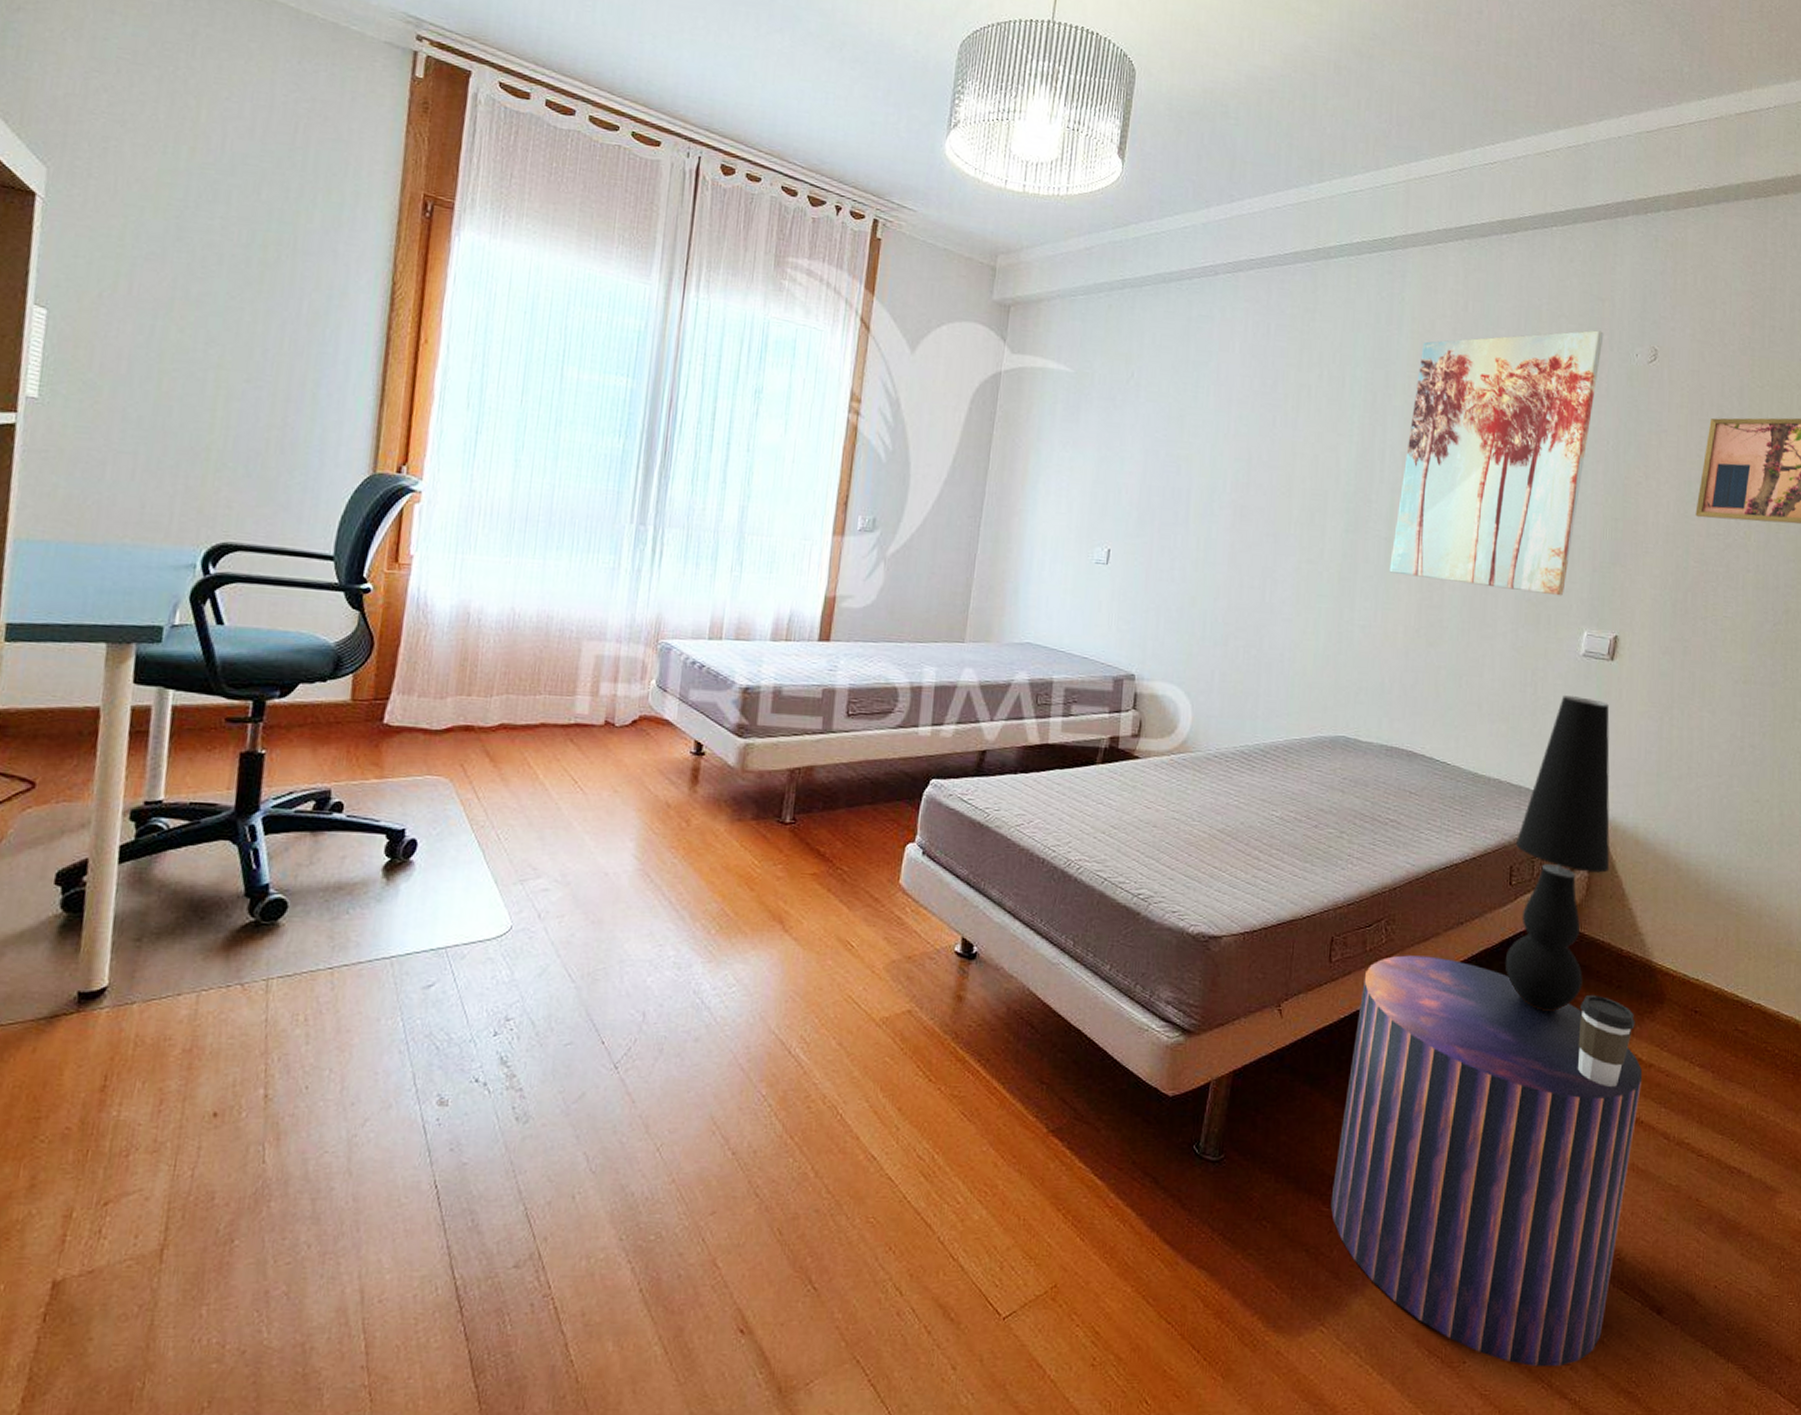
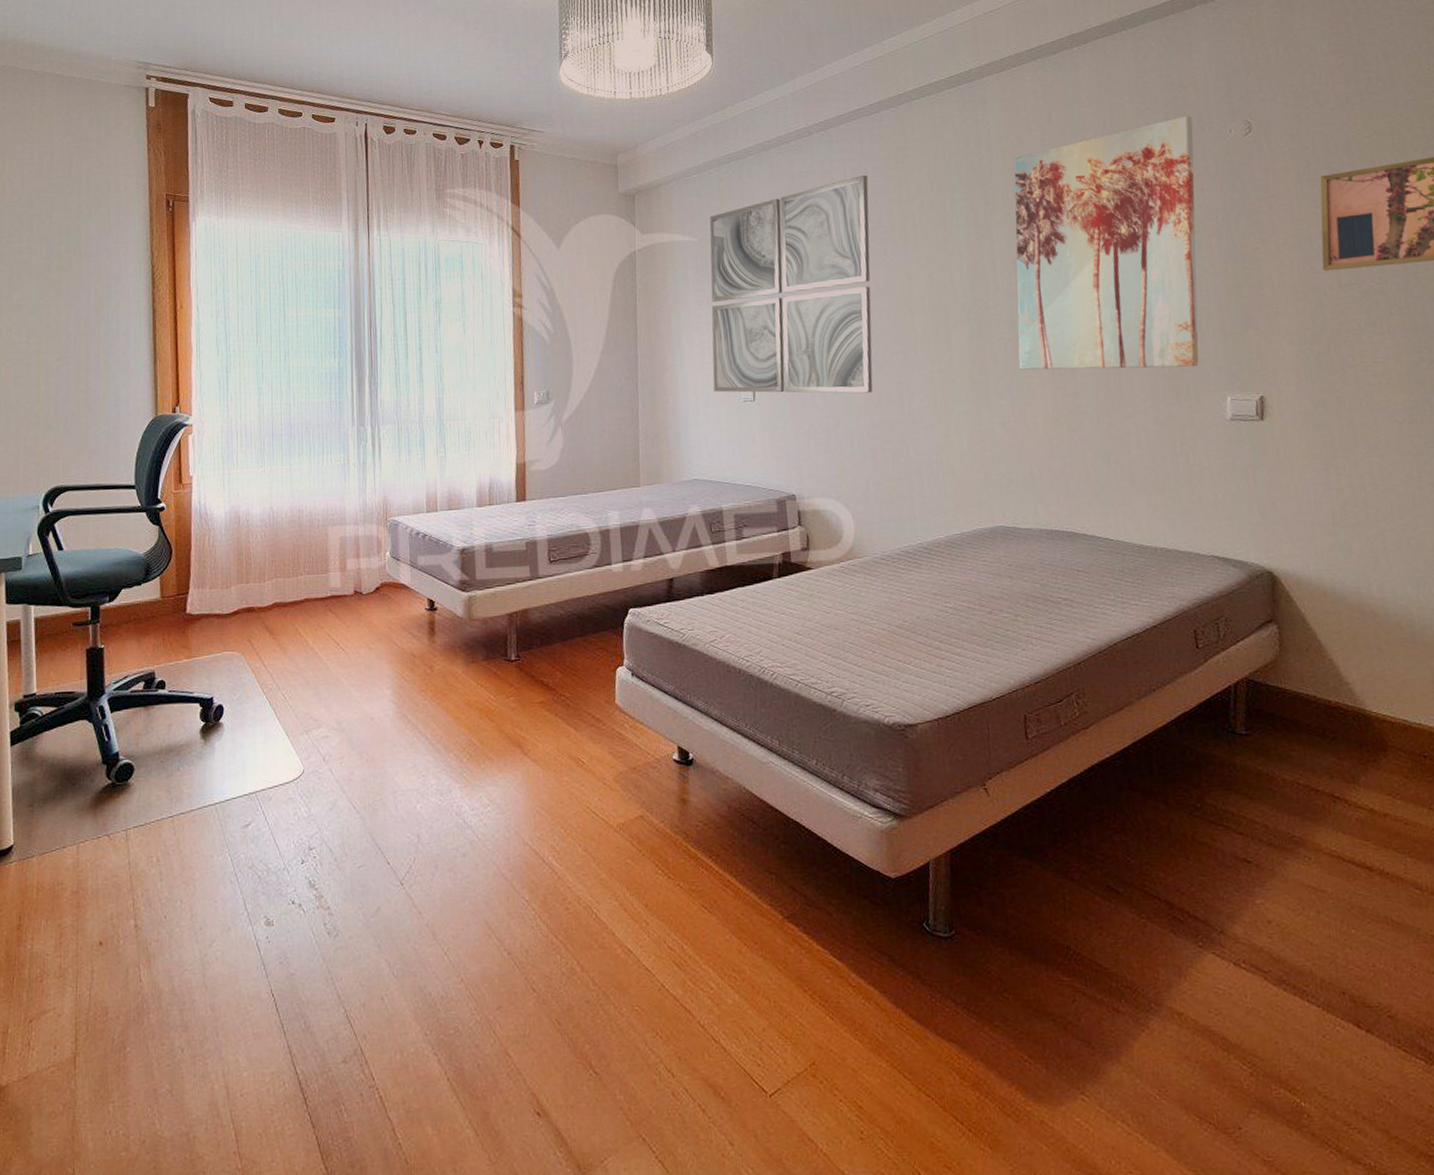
wall art: none [1064,330,1269,574] -> present [709,174,873,394]
stool: present [1330,955,1643,1366] -> none [1063,725,1387,1130]
table lamp: present [1505,696,1610,1012] -> none [1194,459,1300,770]
coffee cup: present [1577,994,1635,1087] -> none [1295,748,1360,840]

